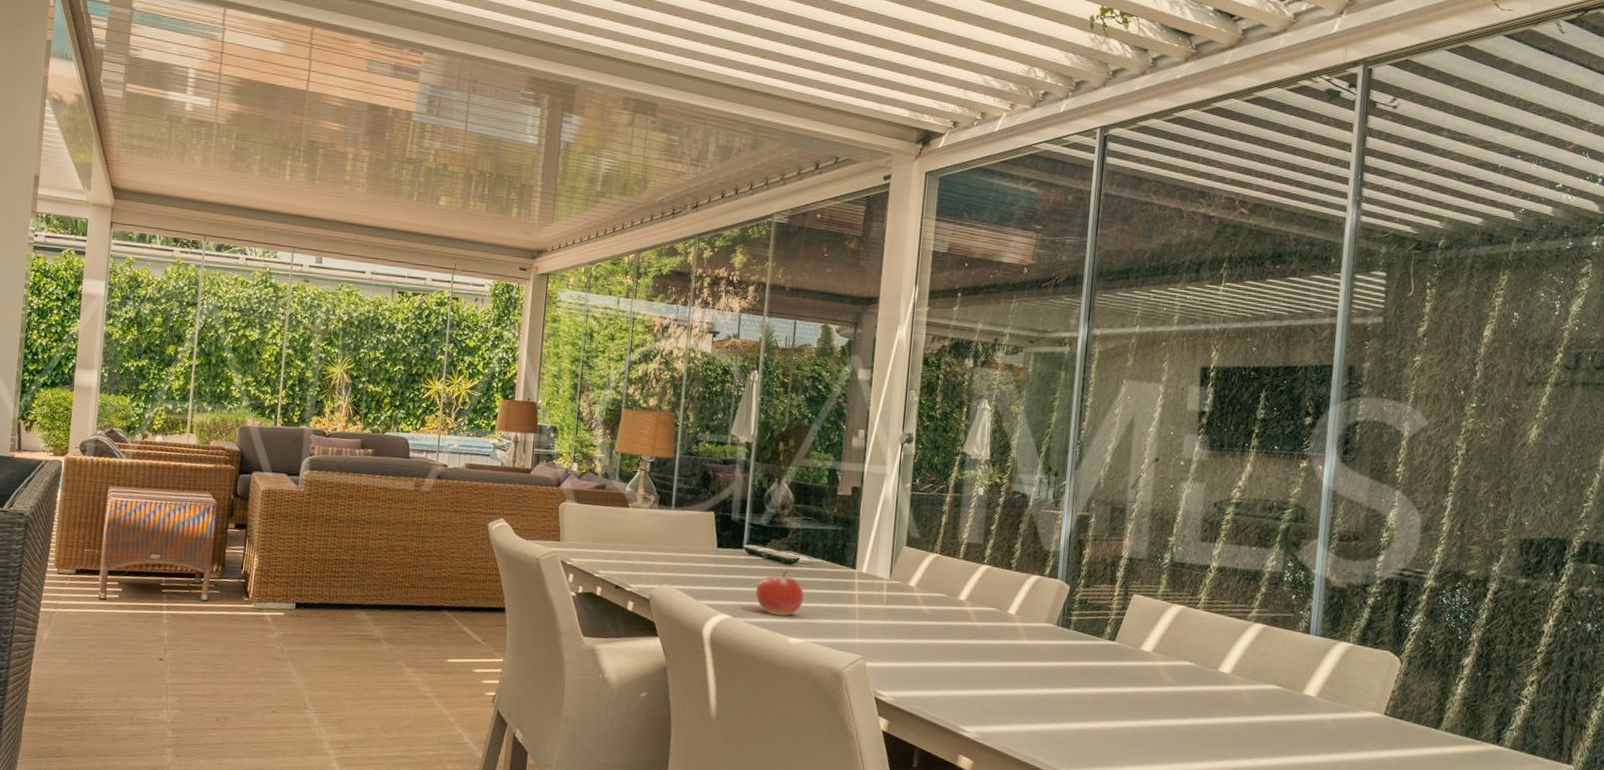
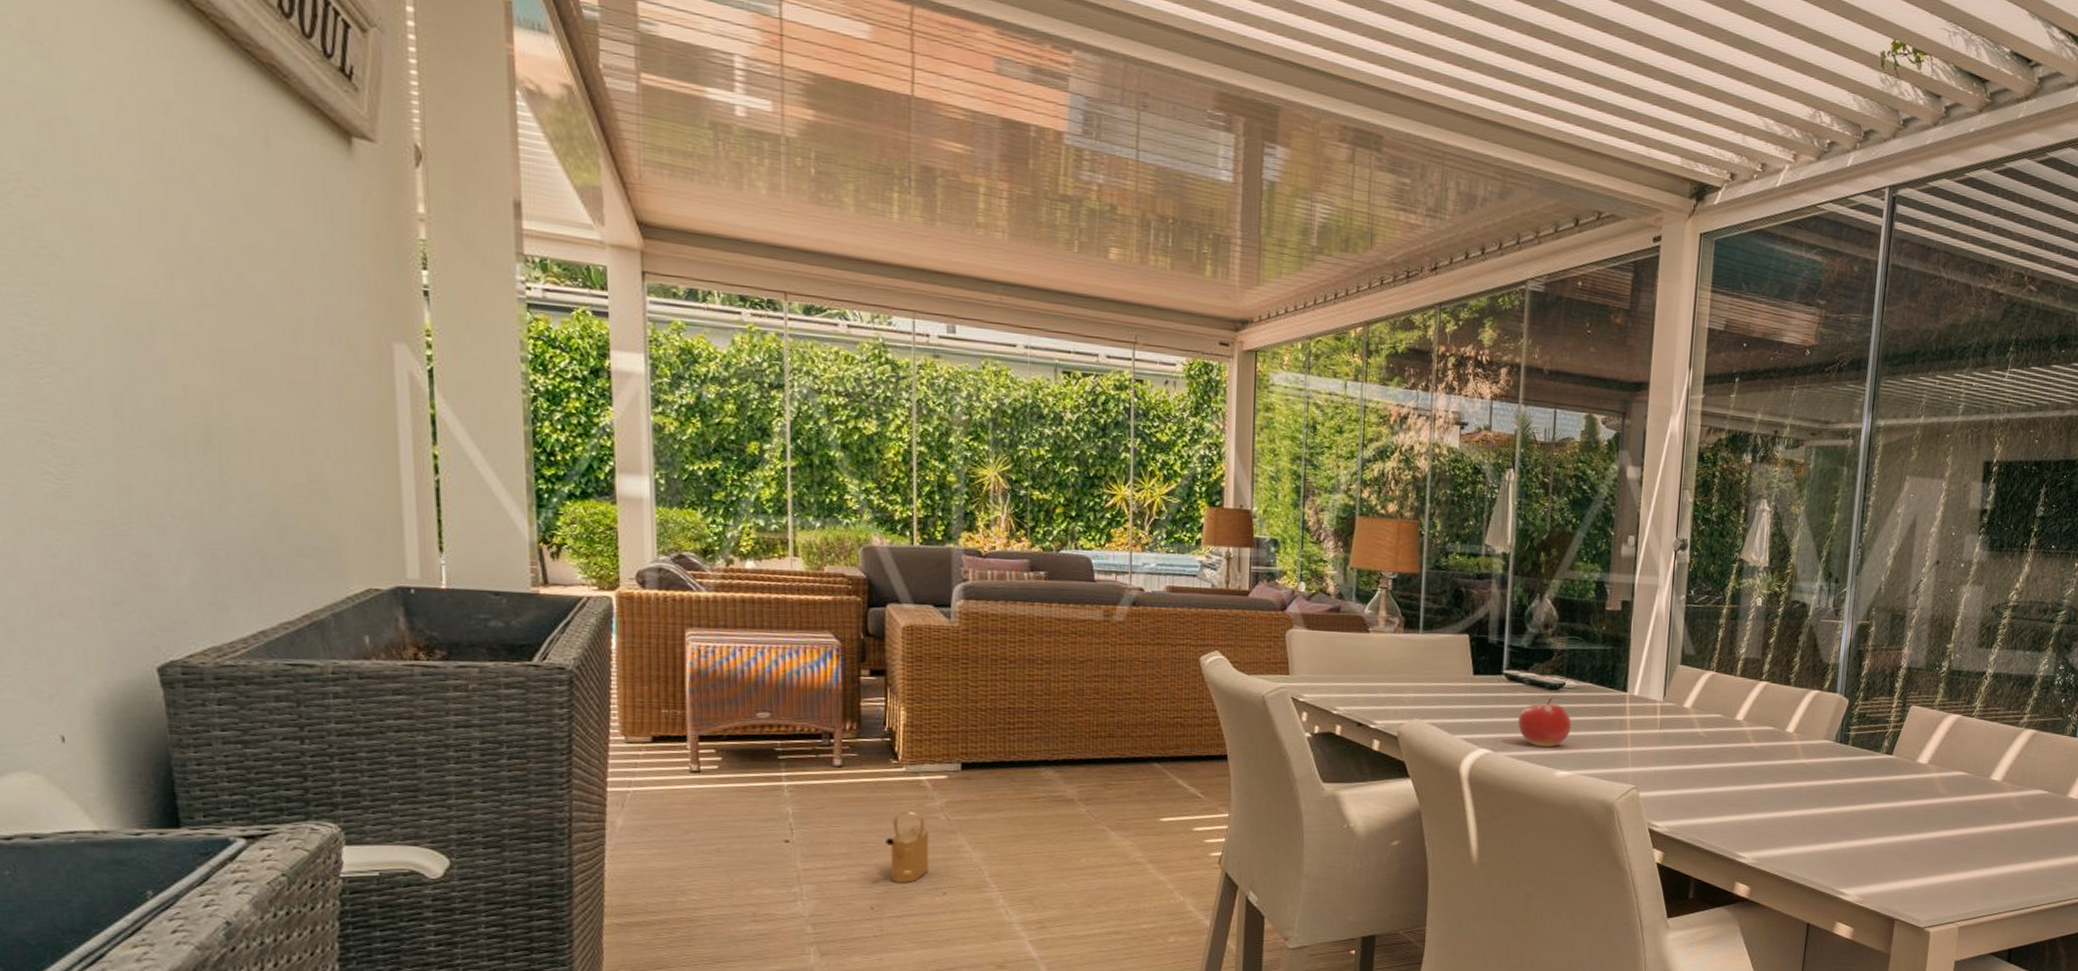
watering can: none [233,640,266,701] -> present [886,811,929,883]

